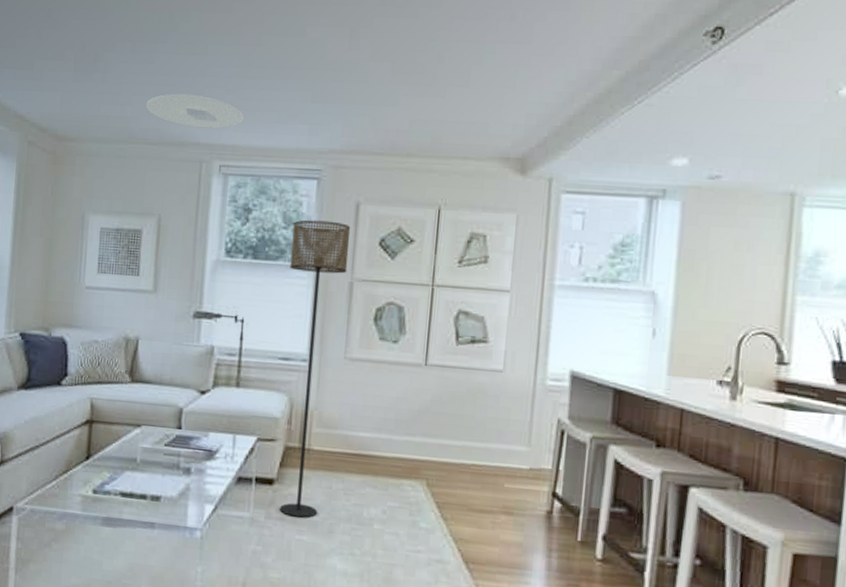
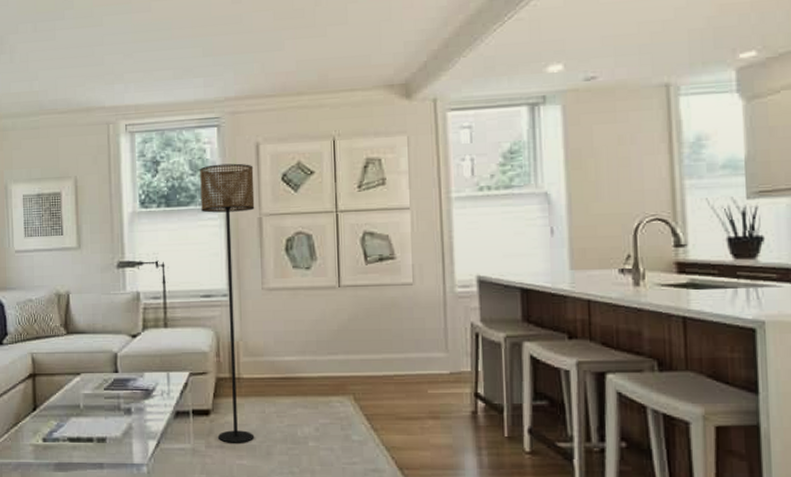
ceiling light: present [146,93,245,129] -> none [52,63,143,94]

